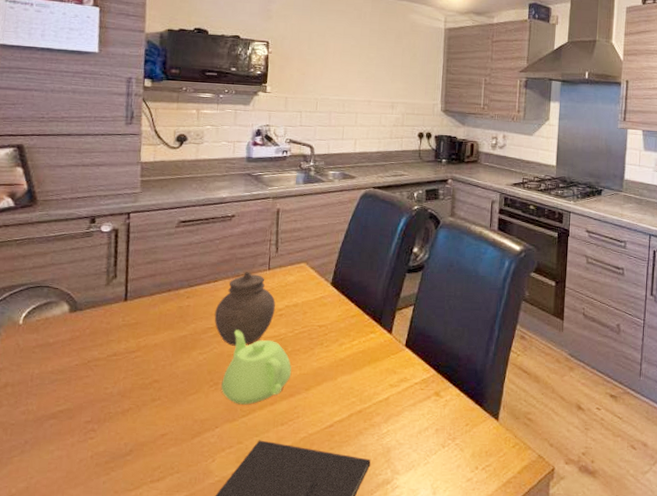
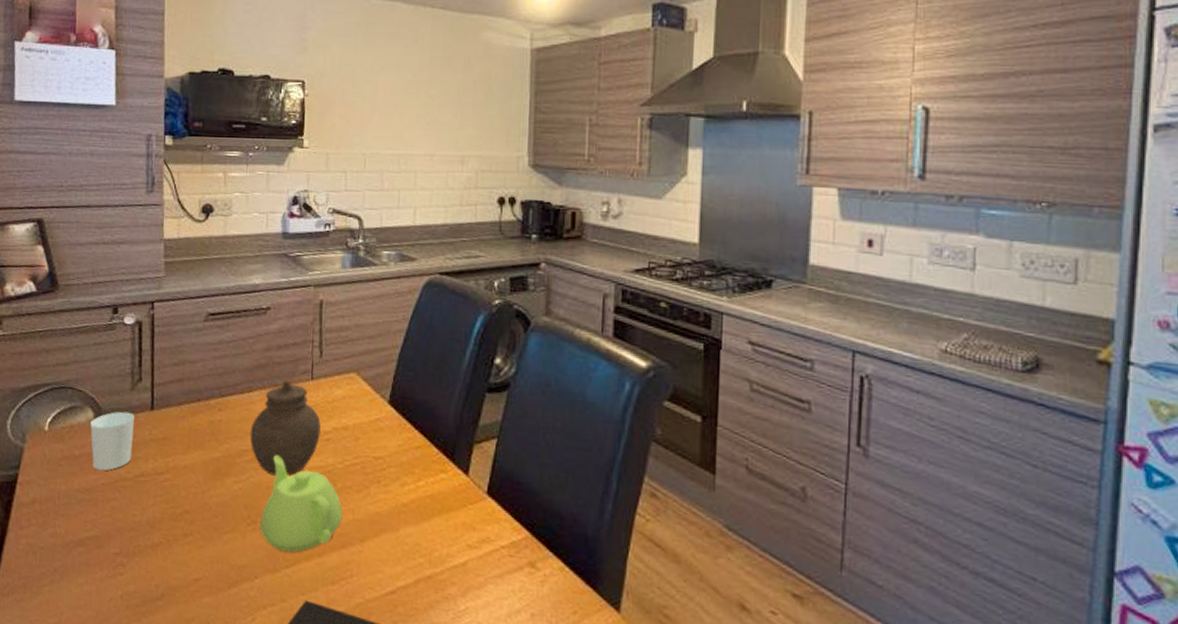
cup: none [65,303,109,354] -> present [90,411,134,471]

